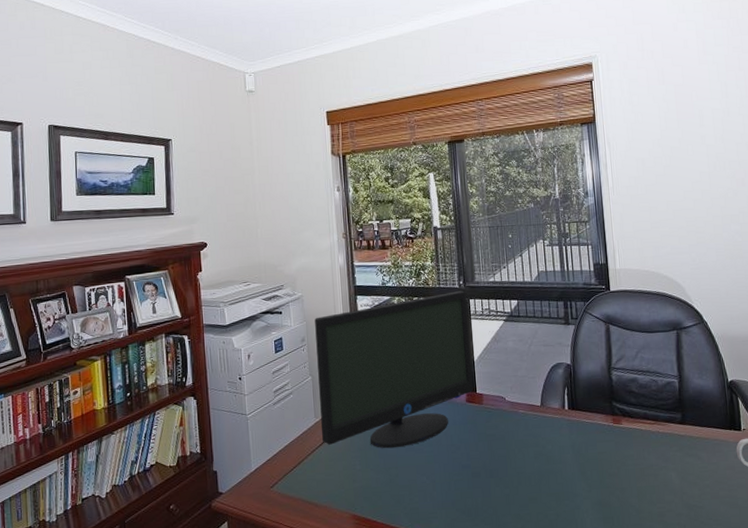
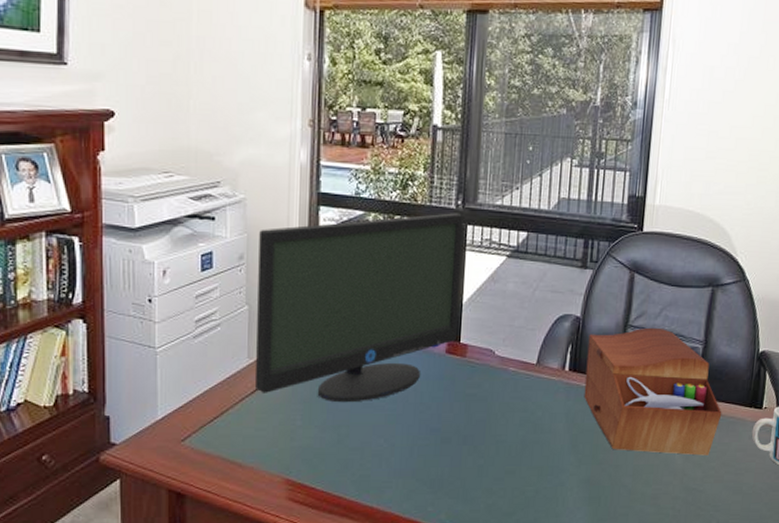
sewing box: none [580,367,706,475] -> present [584,327,722,456]

